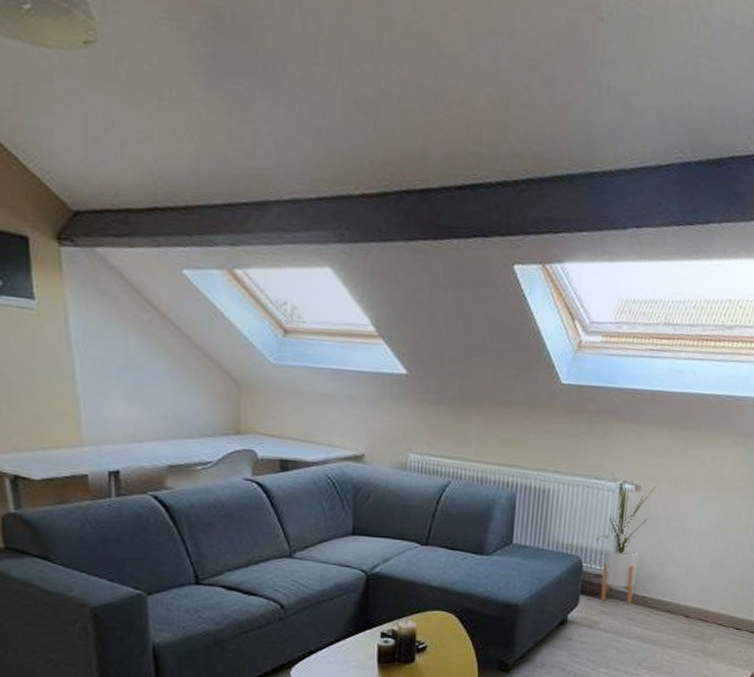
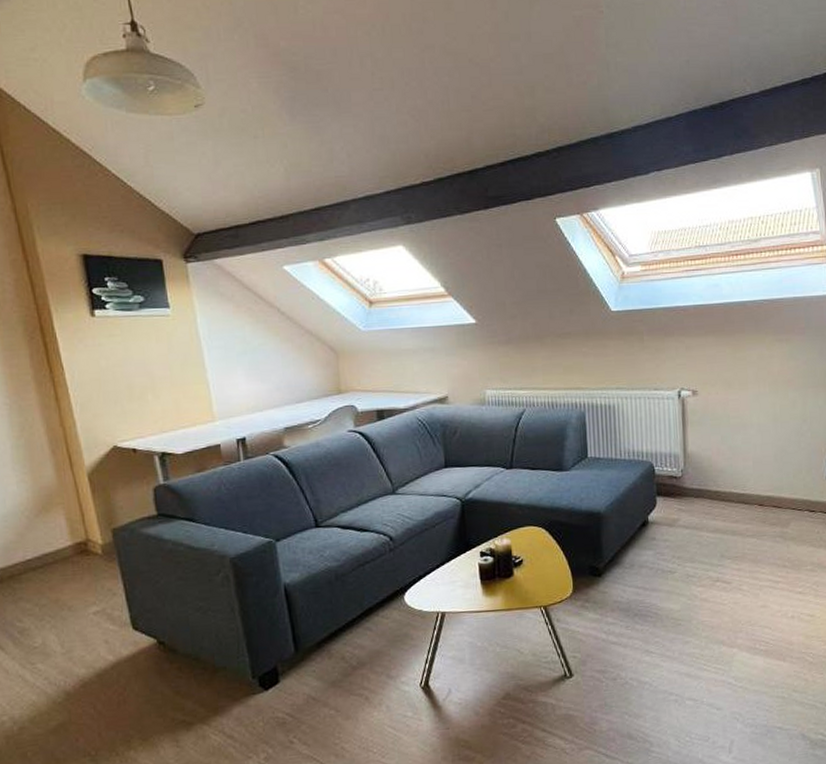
house plant: present [596,471,656,604] -> none [664,381,712,500]

